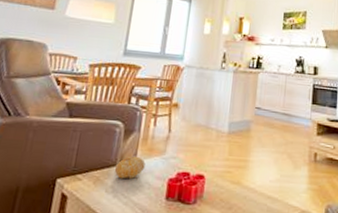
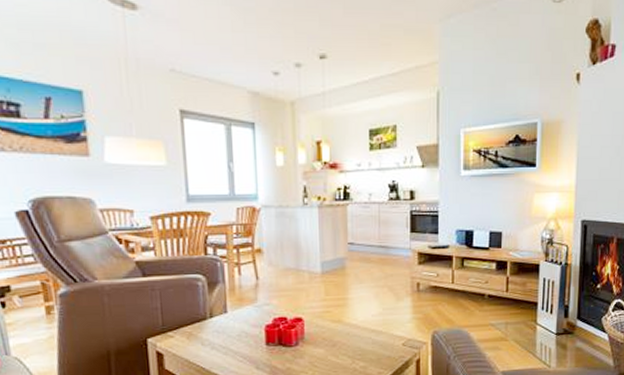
fruit: present [114,156,145,179] -> none [206,307,238,331]

